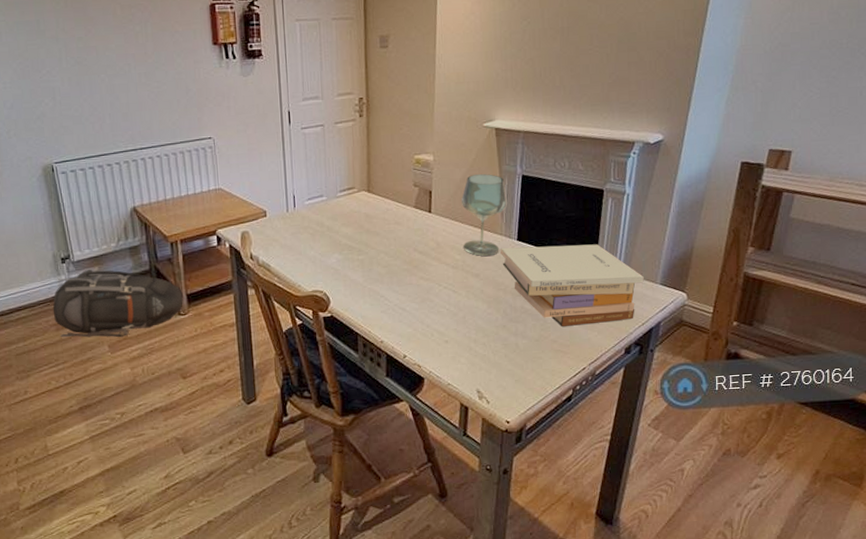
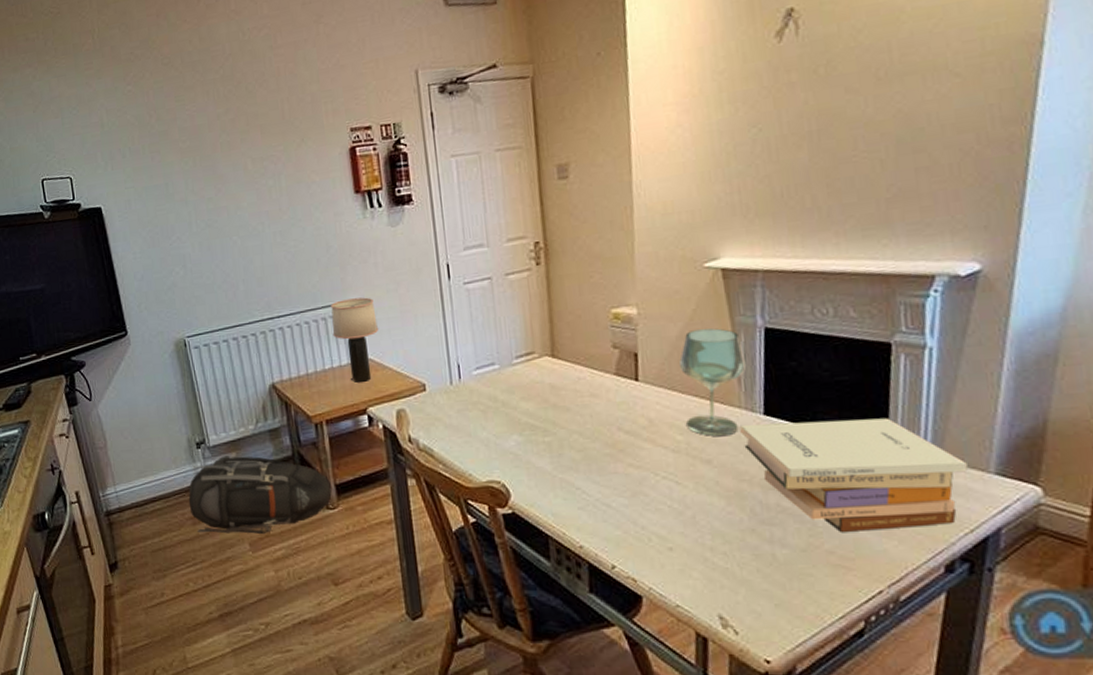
table lamp: none [188,135,229,209] -> present [331,297,379,384]

